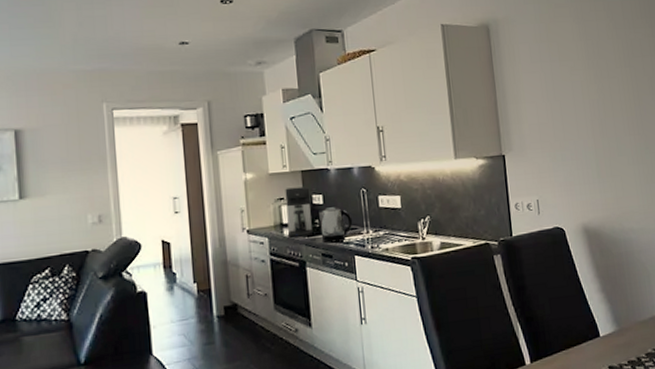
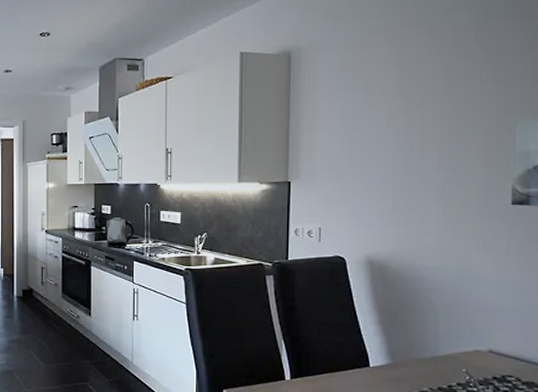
coffee maker: present [285,186,314,239] -> none [78,198,100,241]

